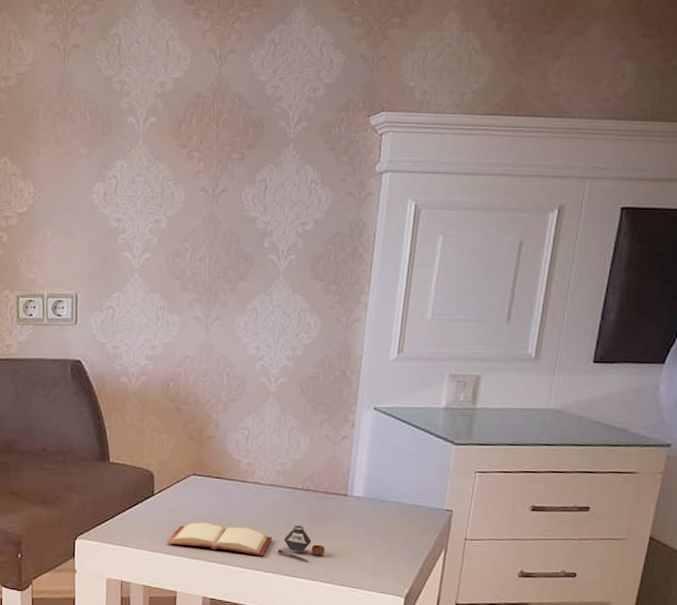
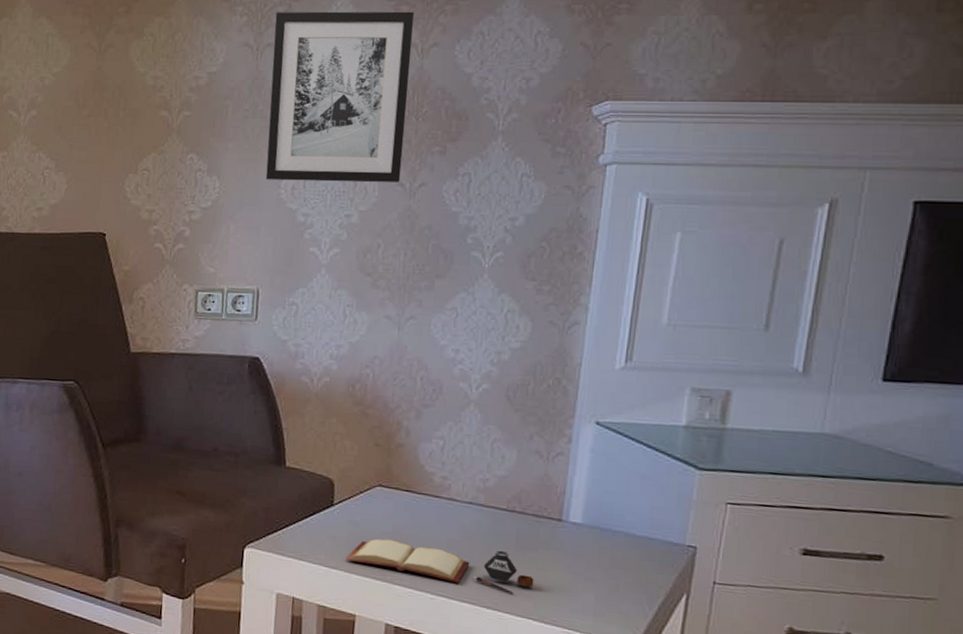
wall art: none [78,12,212,189] -> present [265,11,415,183]

